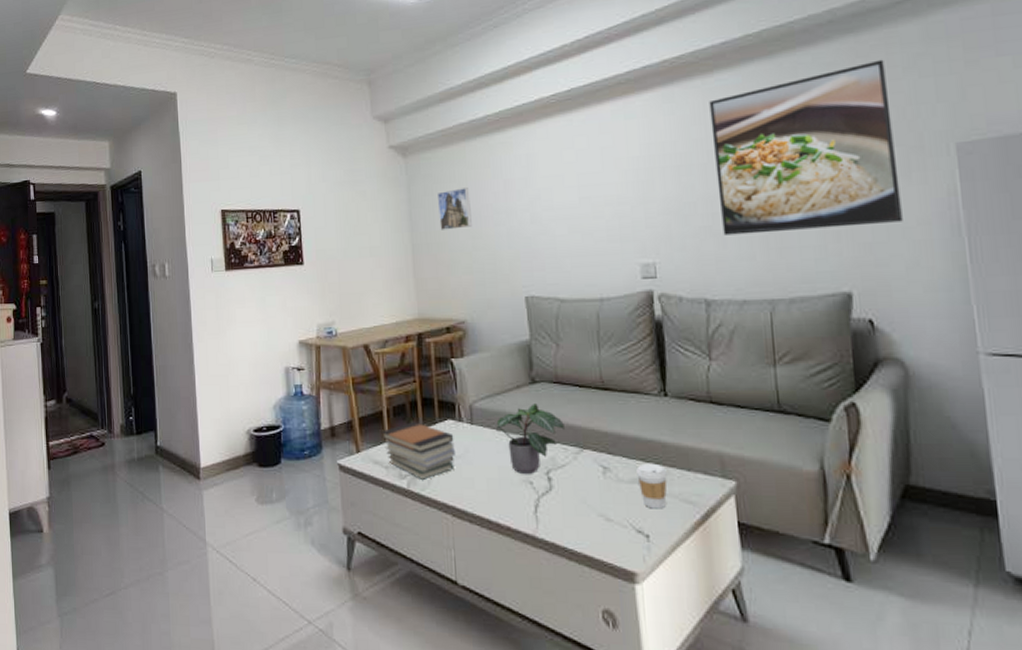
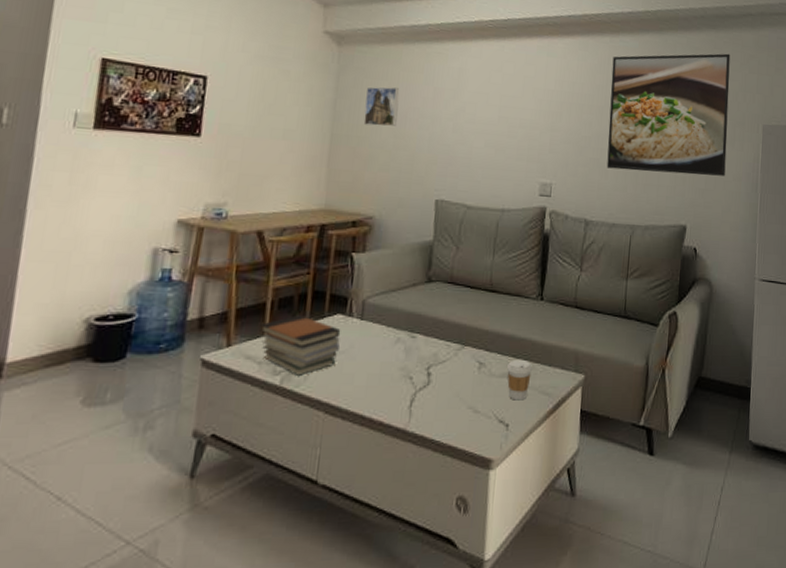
potted plant: present [496,404,564,474] -> none [386,302,451,369]

